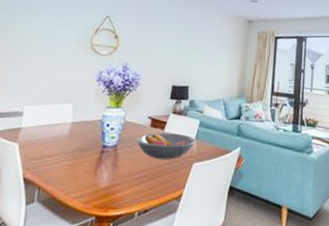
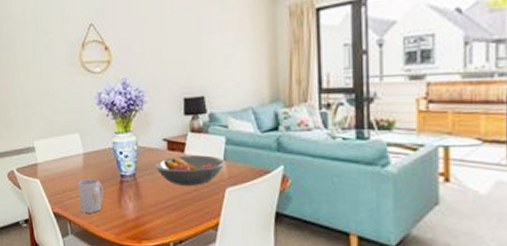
mug: none [53,146,83,181] -> present [78,179,104,213]

